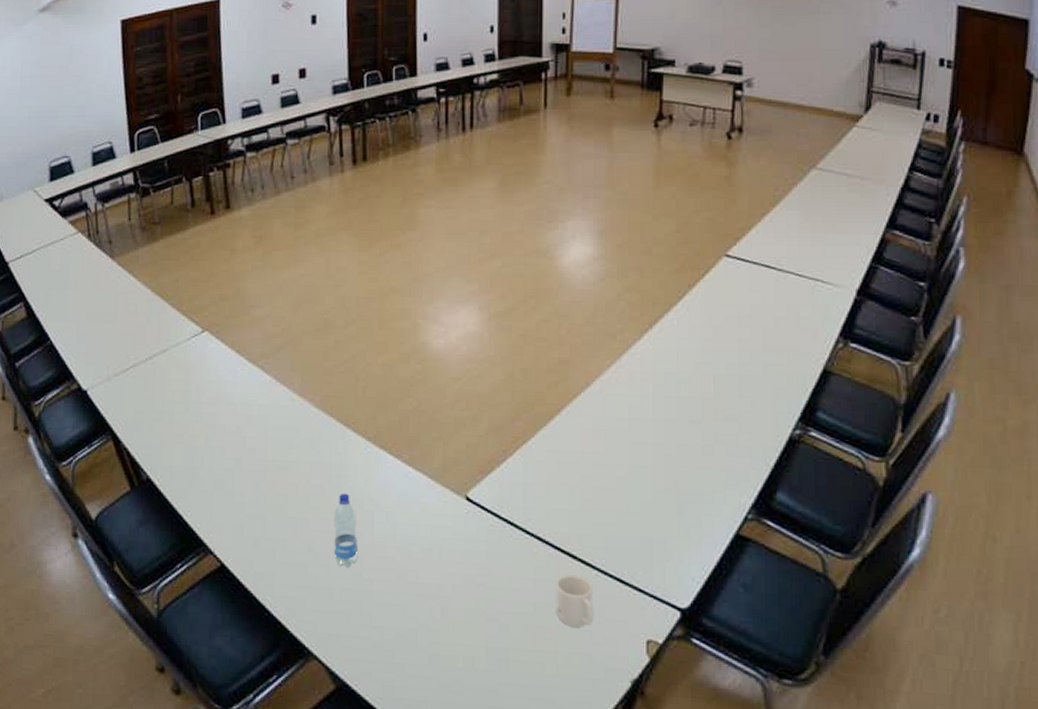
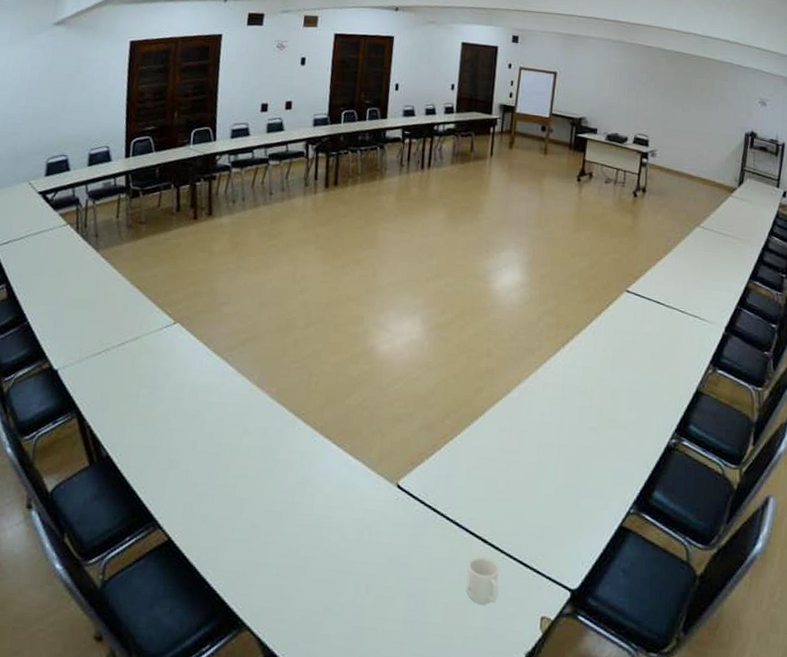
bottle: present [333,493,357,569] -> none [275,476,299,546]

